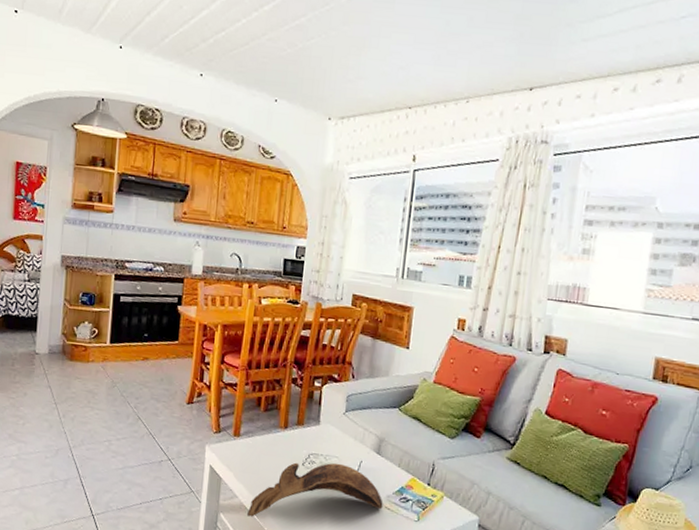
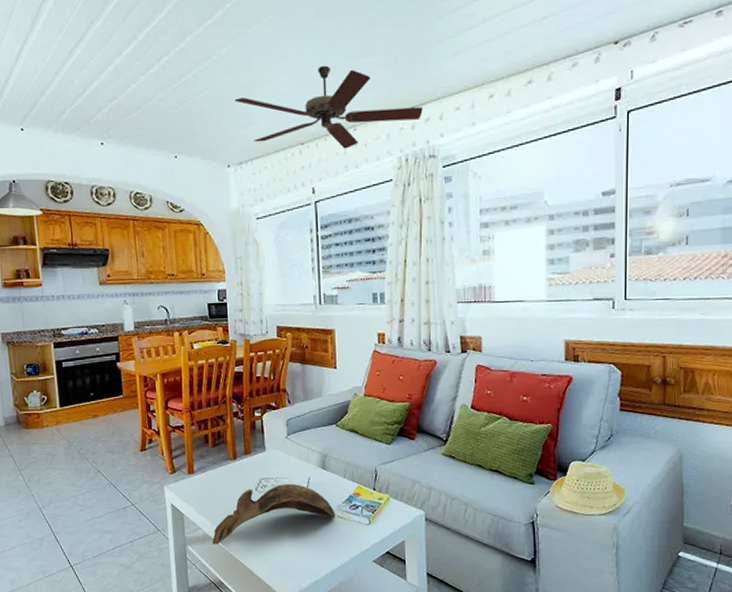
ceiling fan: none [346,30,542,120] -> present [234,65,423,149]

